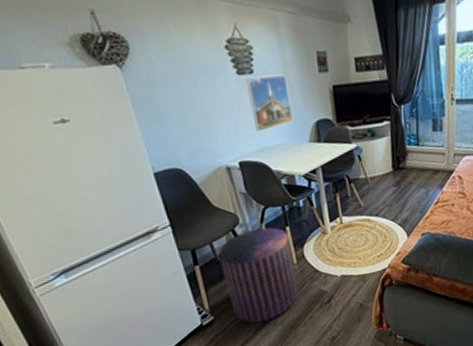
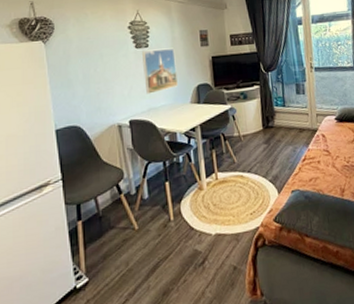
pouf: present [218,227,299,323] -> none [101,182,174,287]

